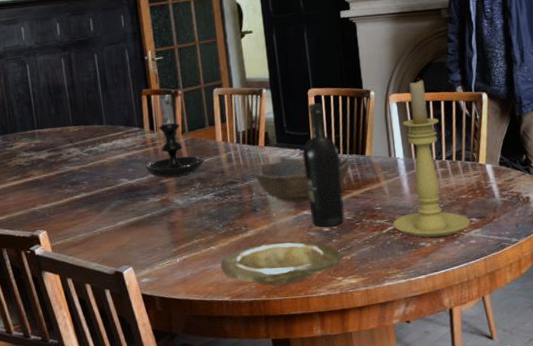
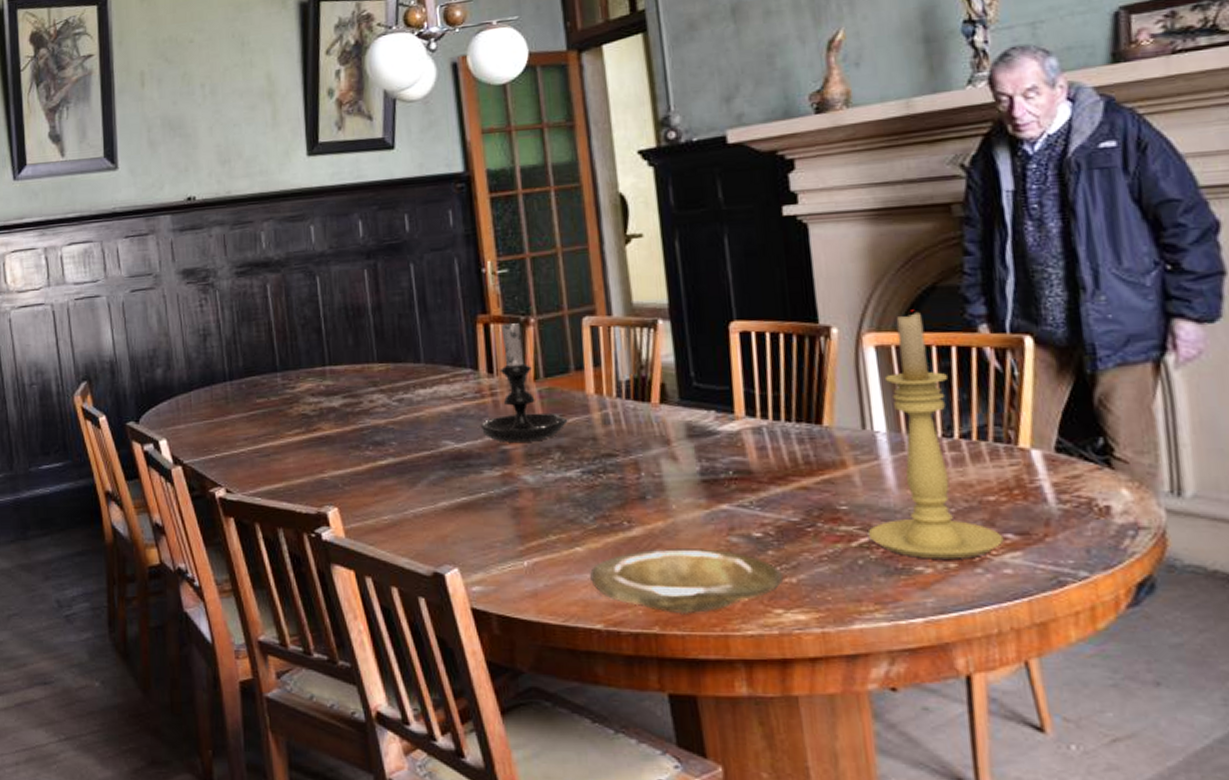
bowl: present [253,157,351,202] -> none [641,424,798,491]
wine bottle: present [302,103,345,228] -> none [720,343,787,532]

